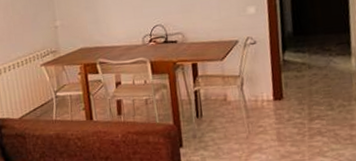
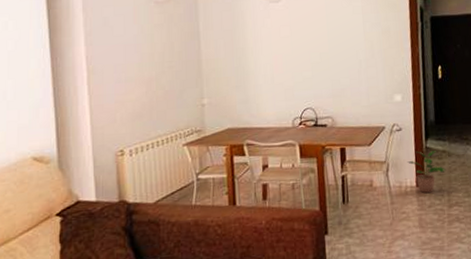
potted plant: none [262,63,307,107] -> present [407,151,446,194]

